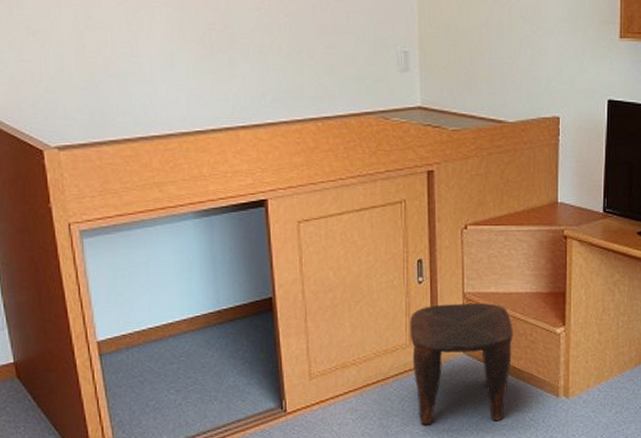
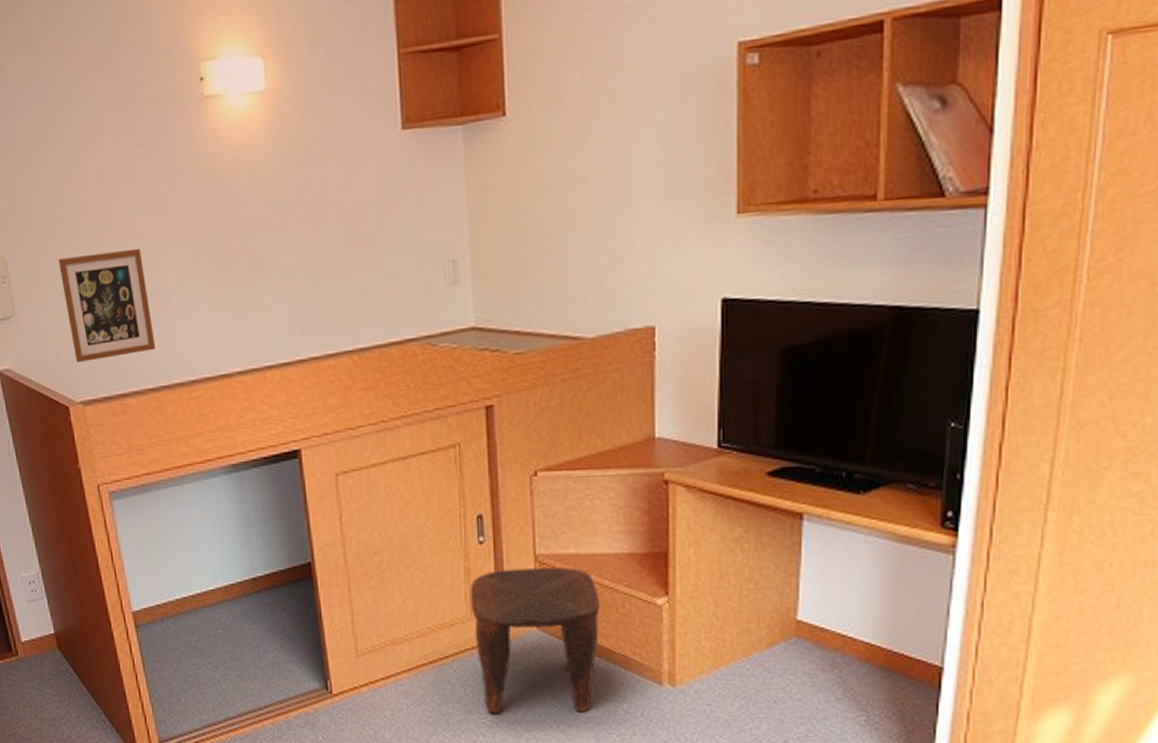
picture frame: none [41,13,135,111] -> present [58,248,156,363]

